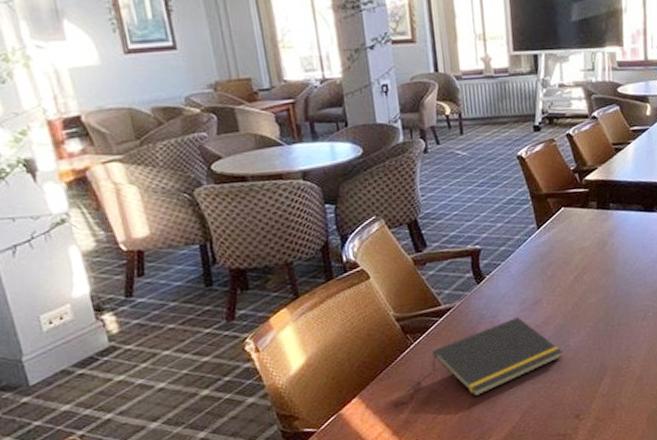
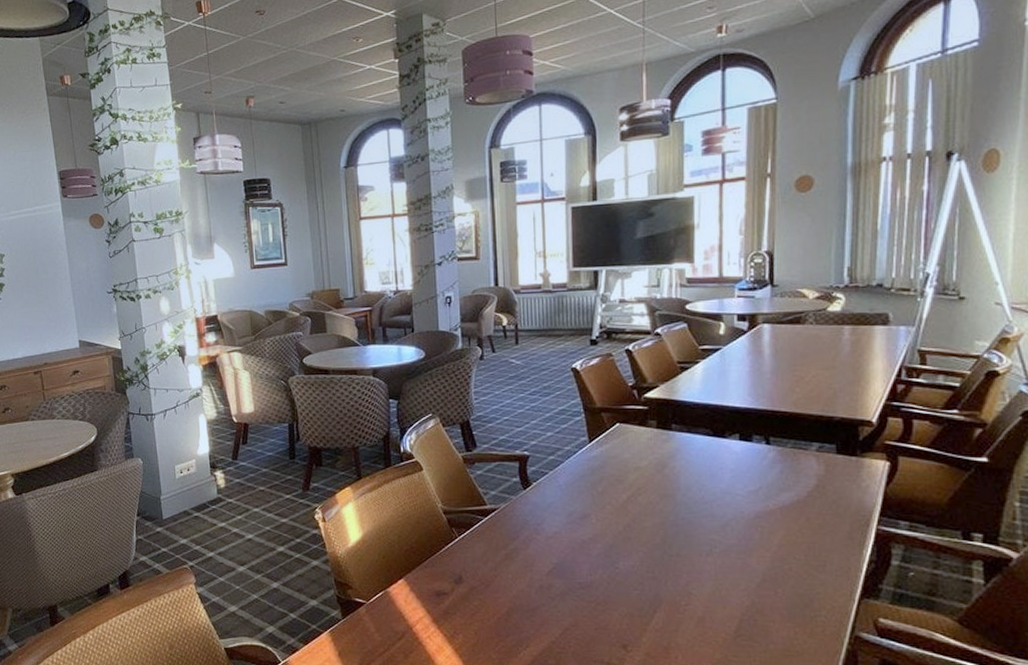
notepad: present [432,316,563,397] -> none [473,528,611,602]

